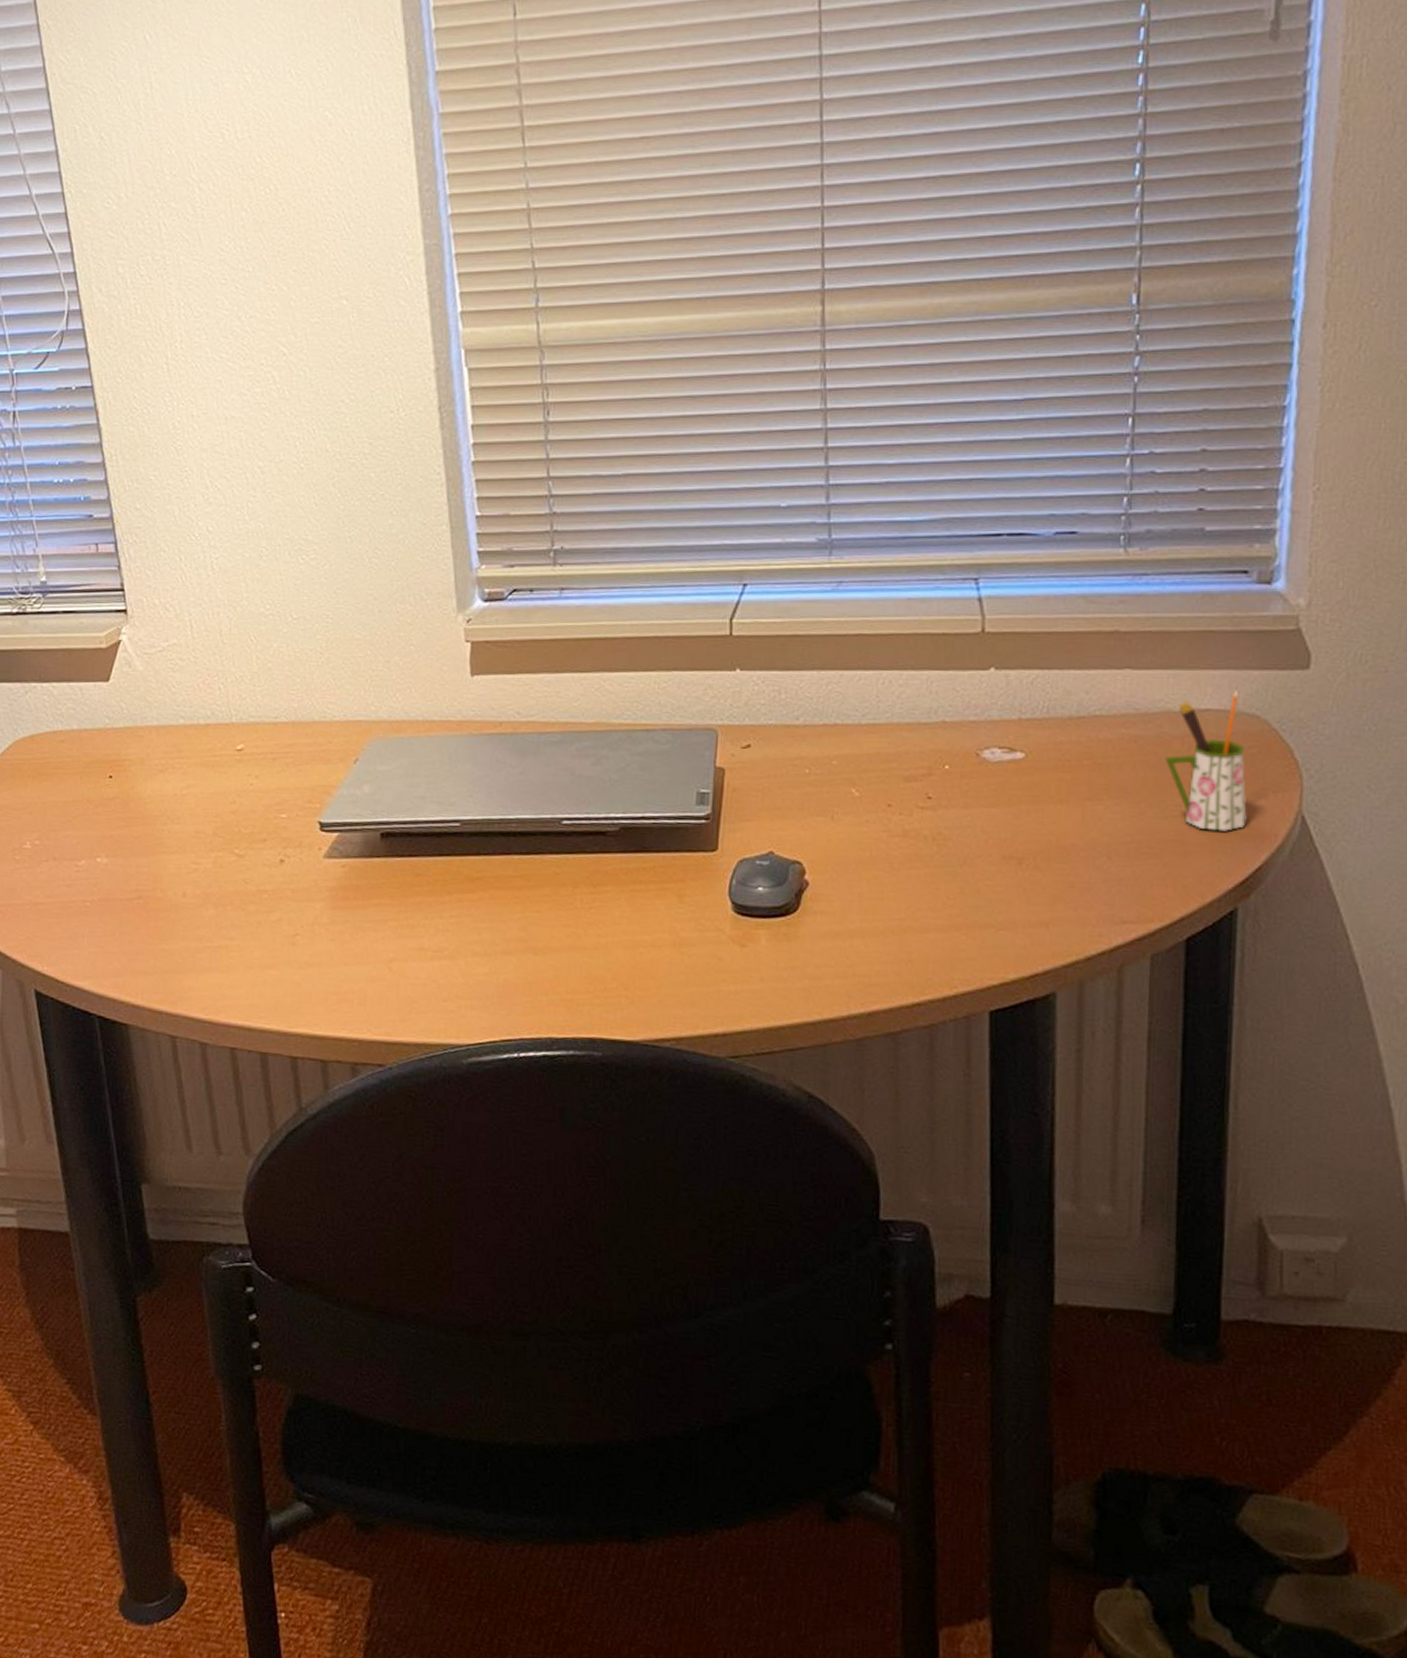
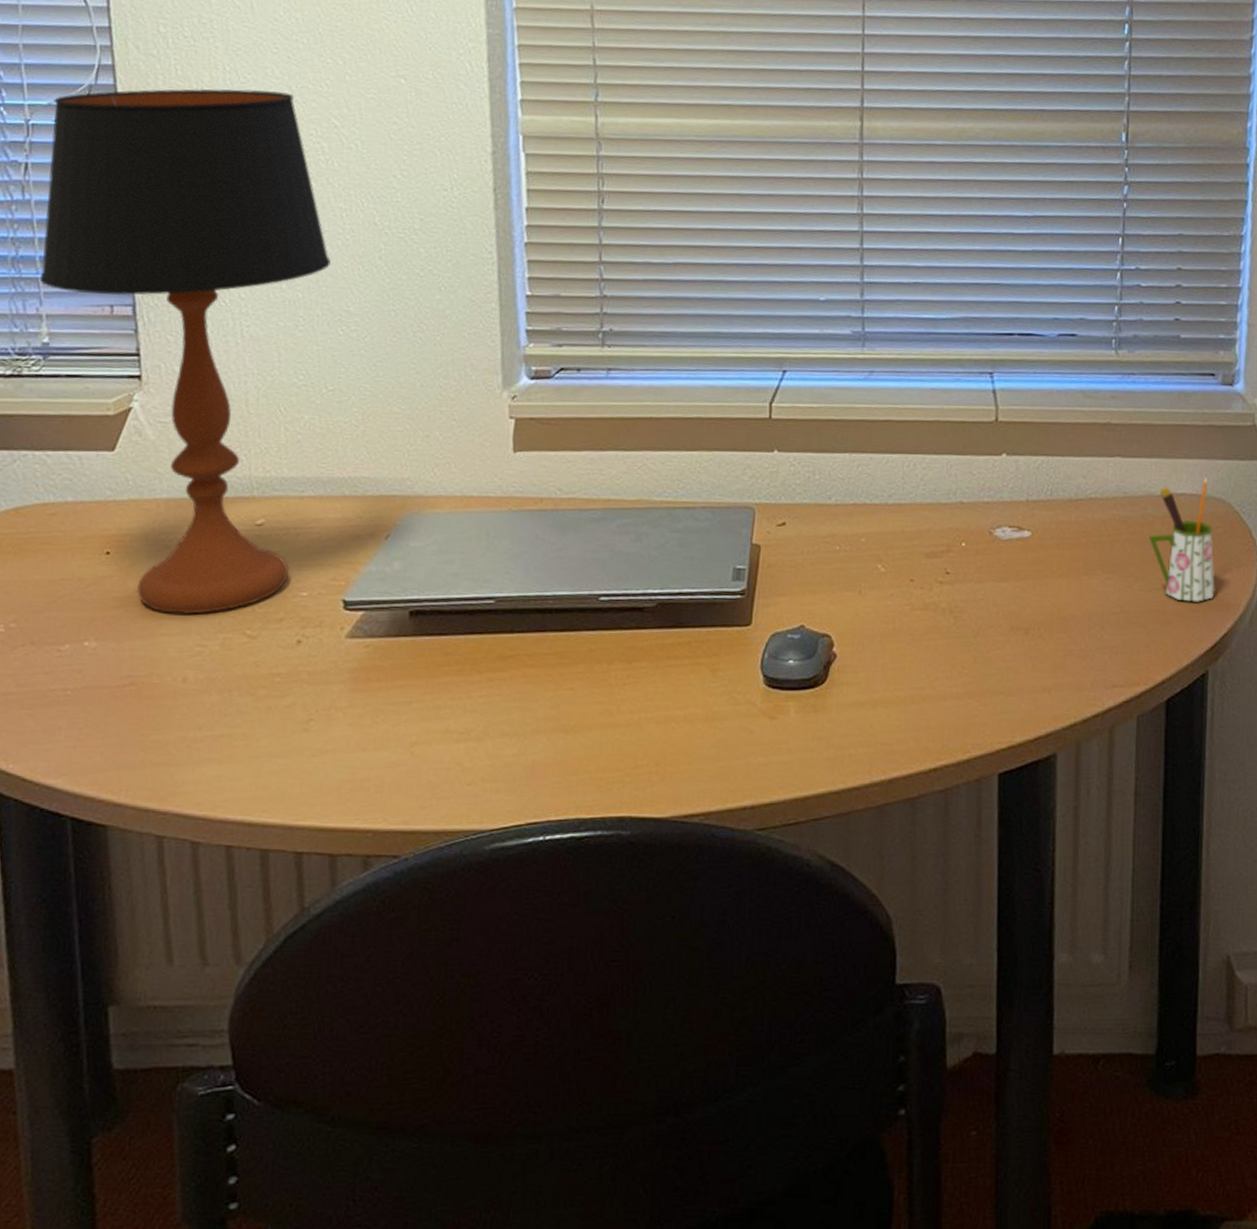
table lamp: none [32,322,288,834] -> present [39,89,331,614]

